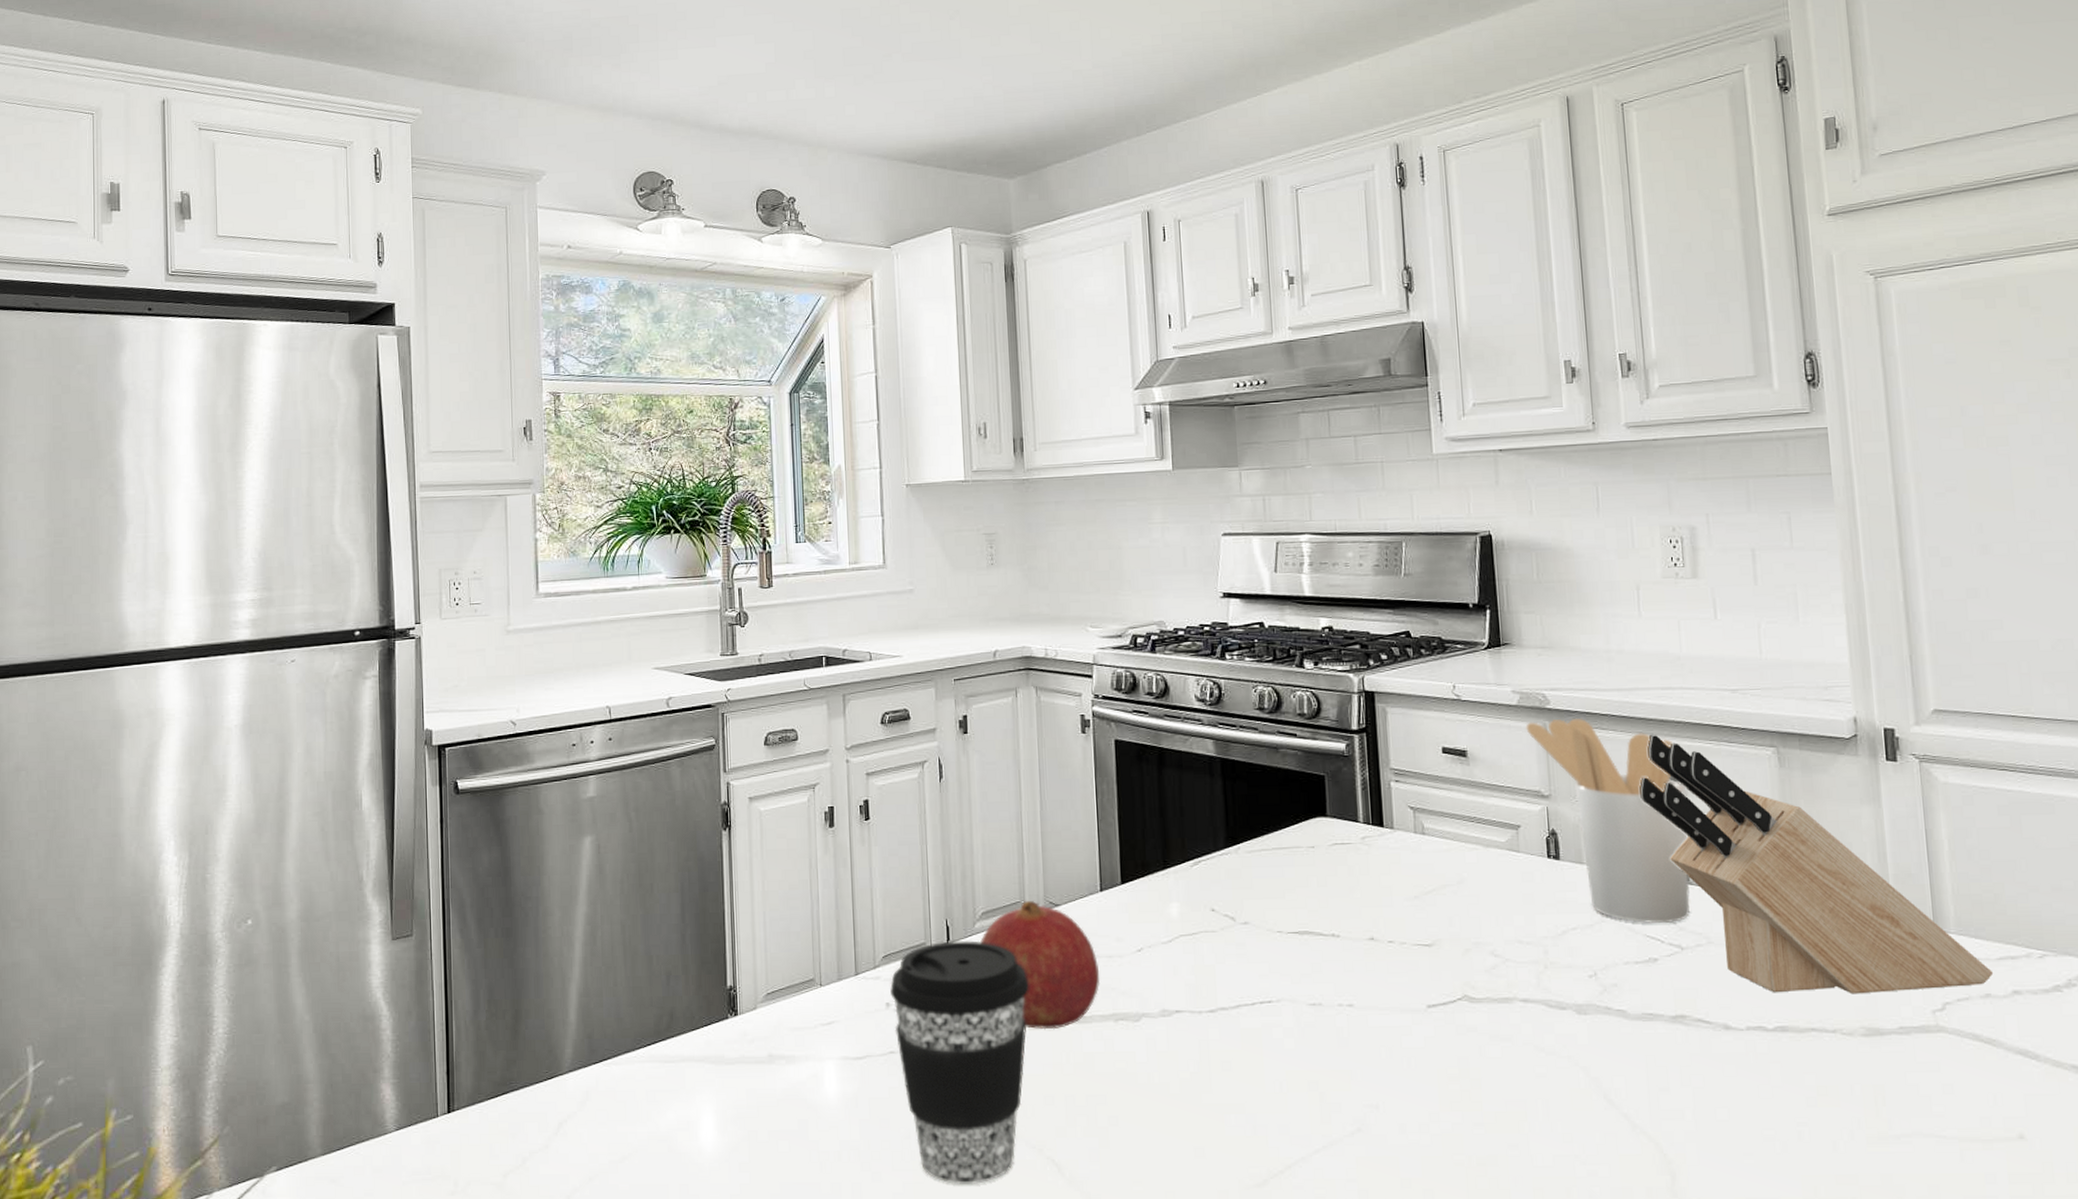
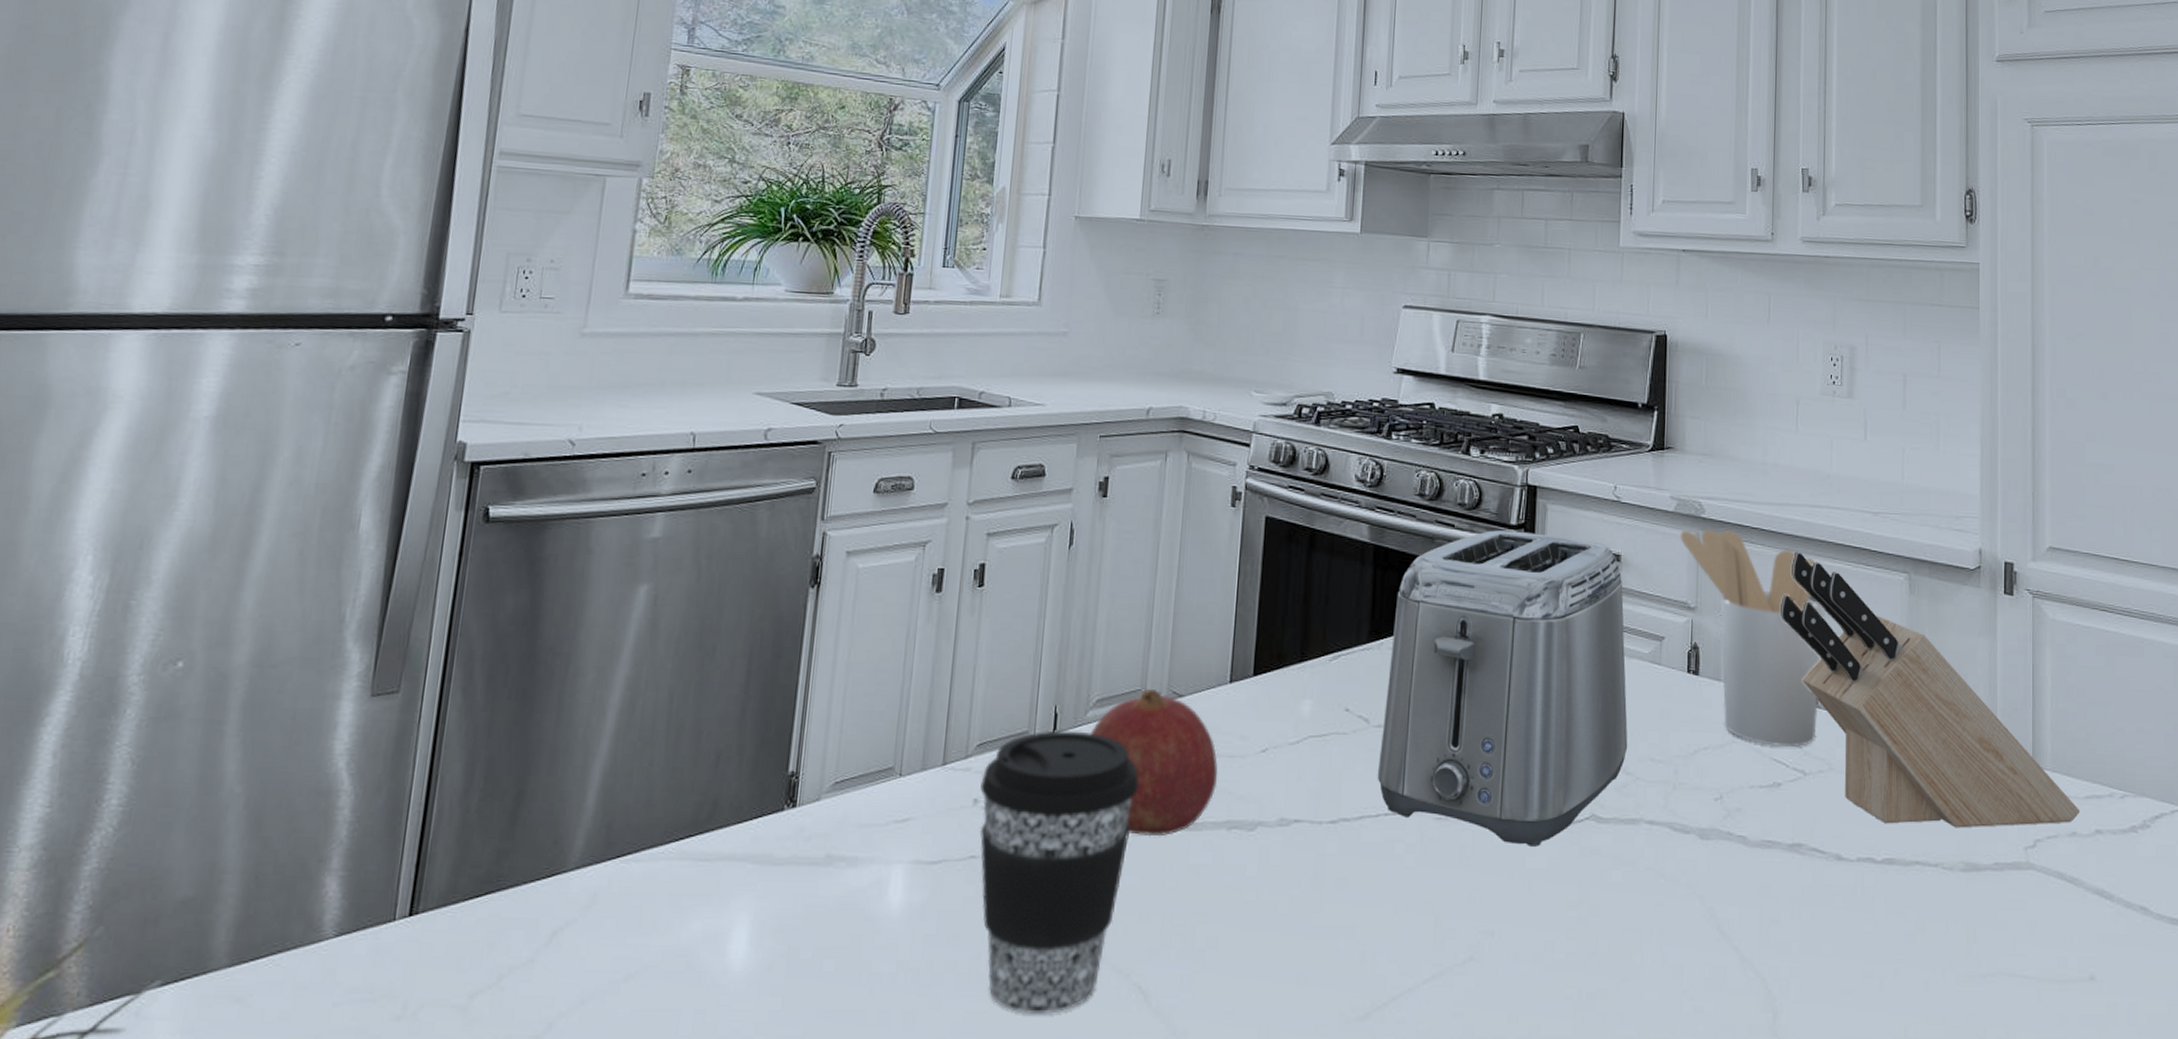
toaster: none [1248,735,1494,1027] -> present [1377,530,1628,847]

